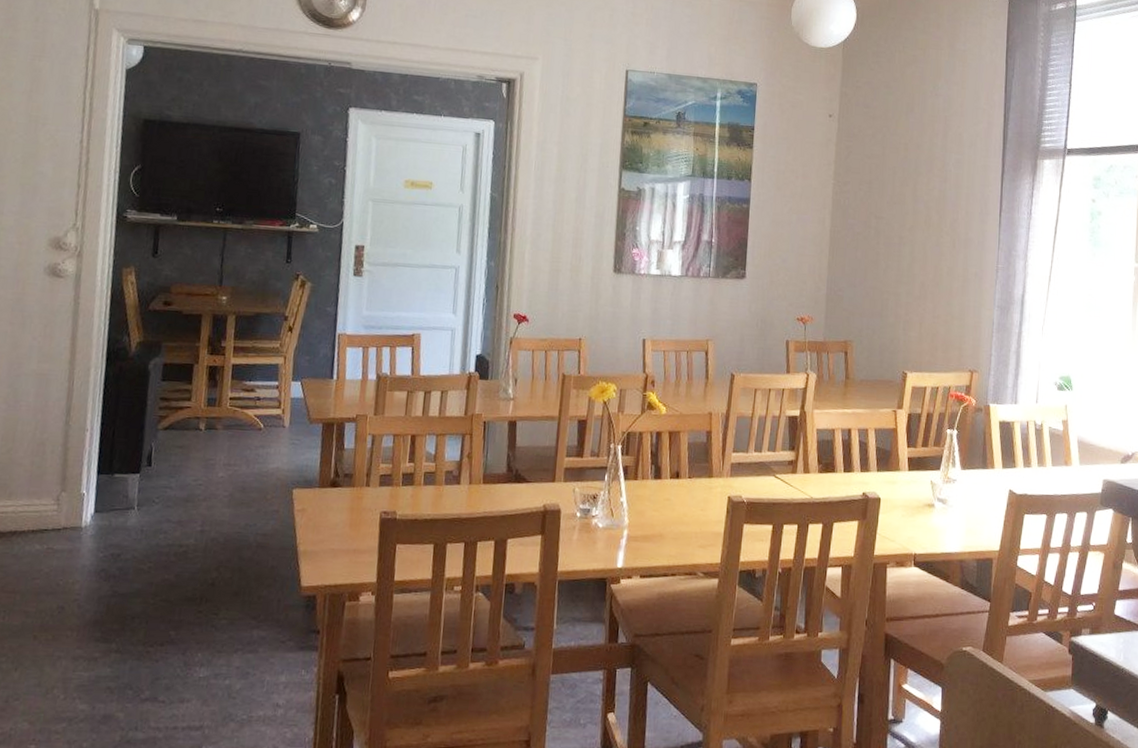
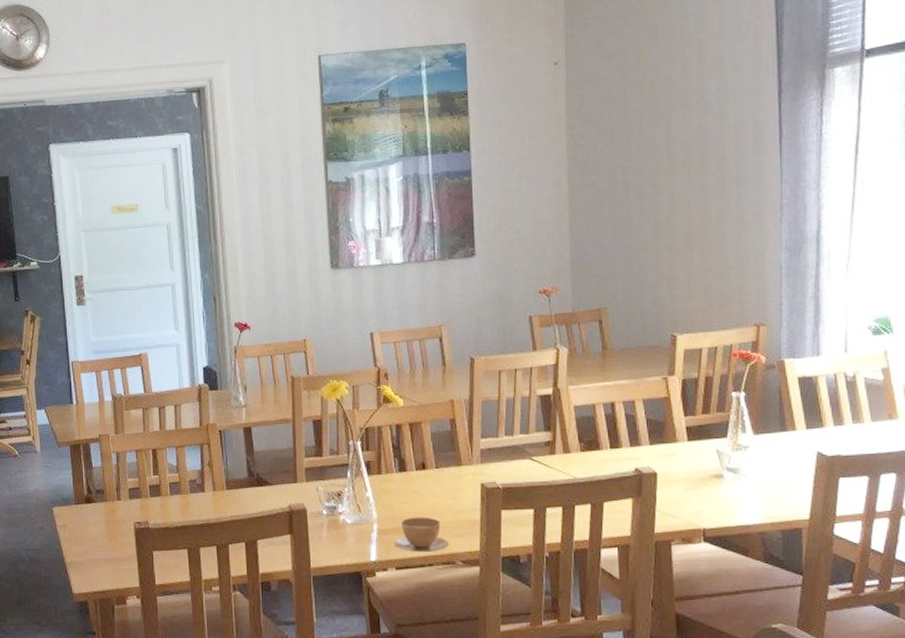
teacup: none [641,525,693,563] -> present [394,517,450,553]

